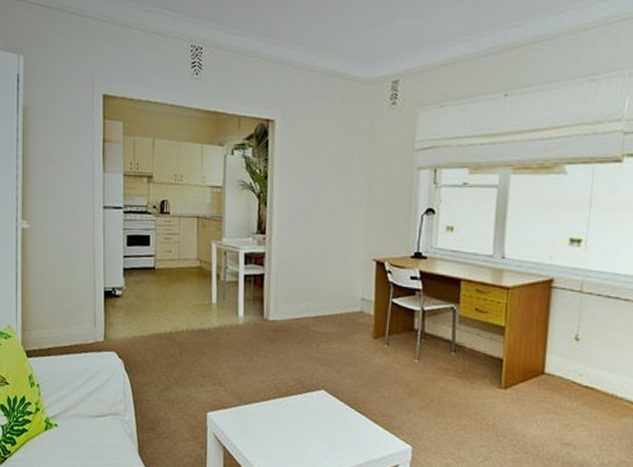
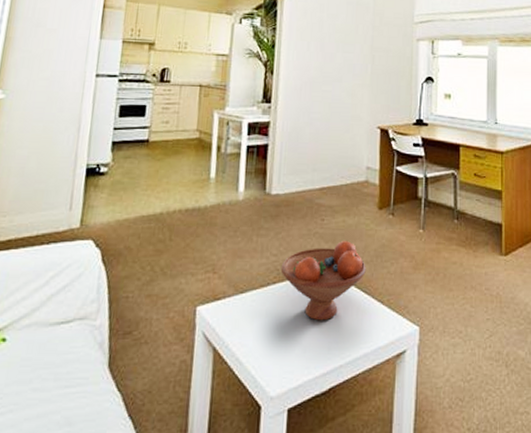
fruit bowl: none [280,365,361,434] -> present [280,241,366,321]

